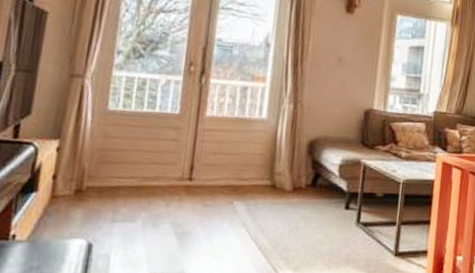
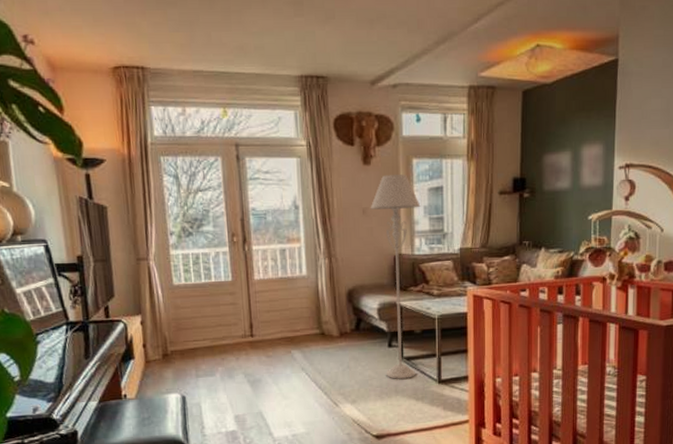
floor lamp: none [338,26,400,247] -> present [370,174,421,379]

